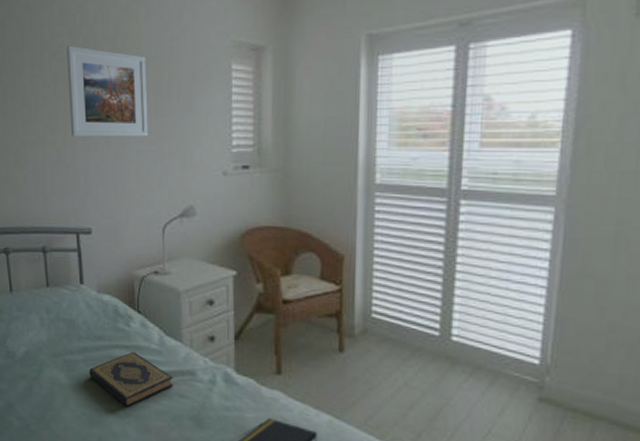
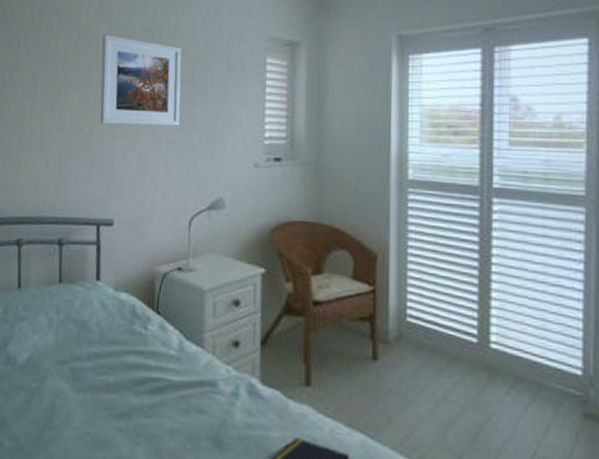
hardback book: present [89,351,173,407] -> none [98,358,192,425]

